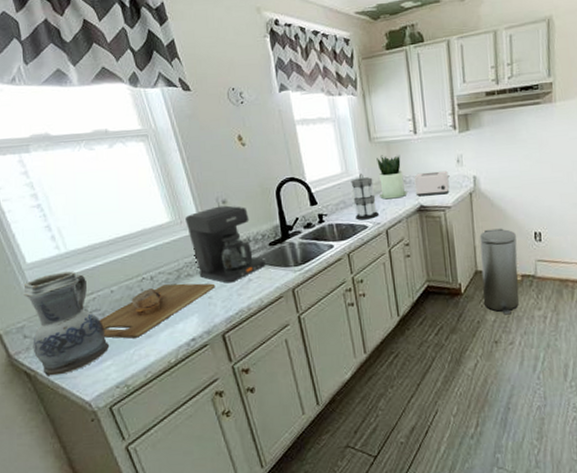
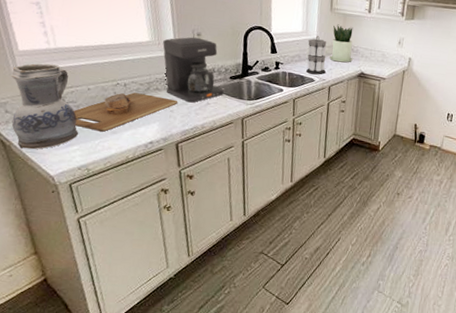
toaster: present [414,170,450,197] -> none [359,45,390,68]
pedal bin: present [479,228,519,315] -> none [395,103,434,174]

